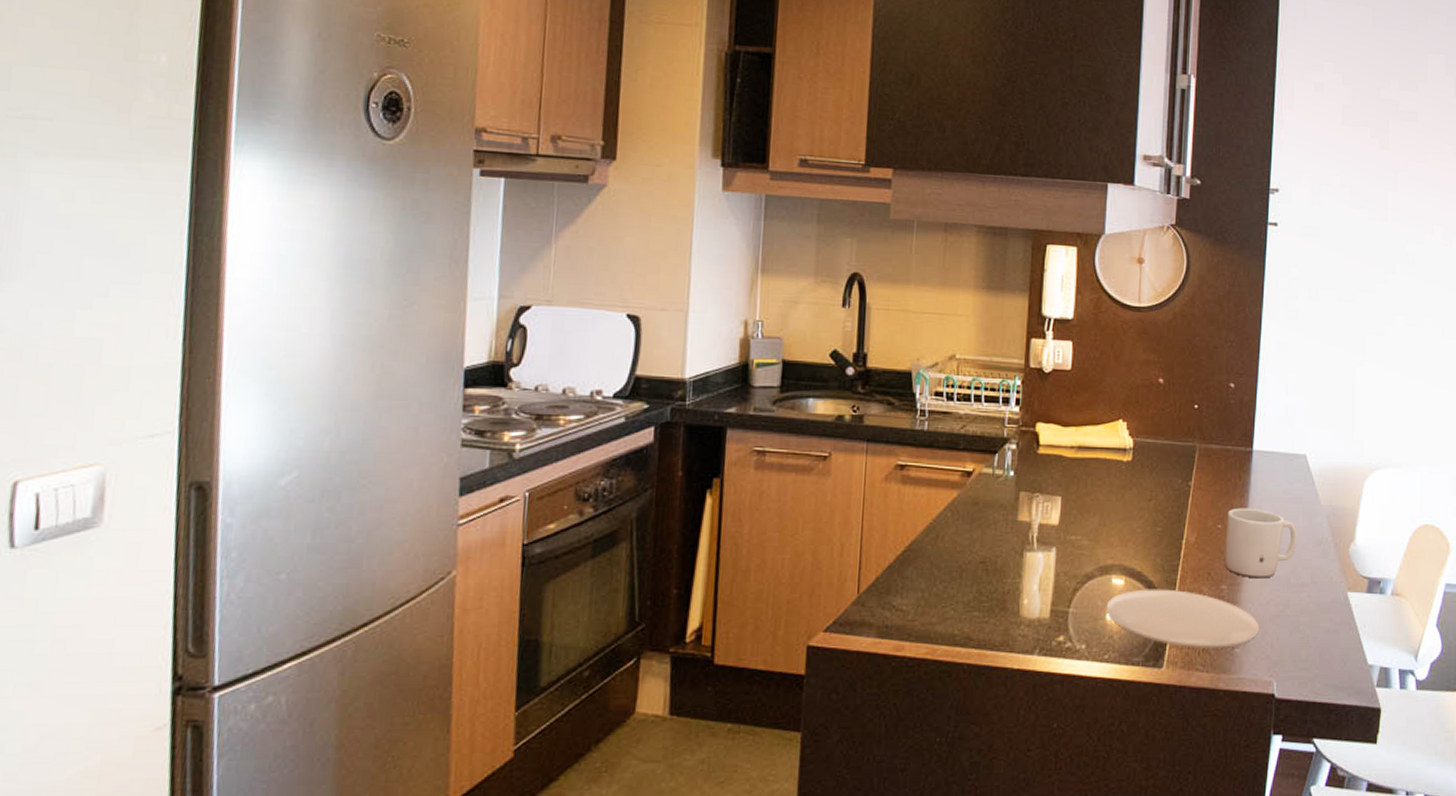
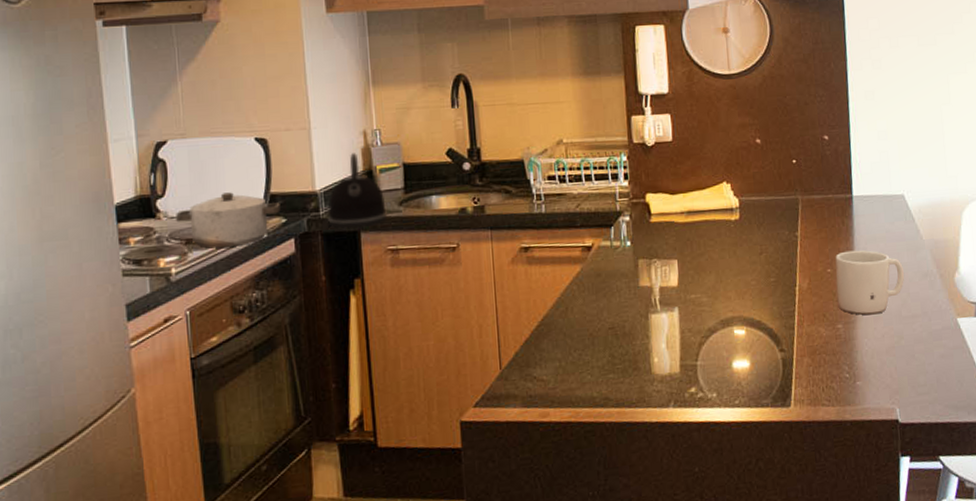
cooking pot: none [529,369,645,428] -> present [176,192,281,249]
kettle: none [693,343,760,424] -> present [327,153,388,230]
plate: present [1106,589,1259,648] -> none [731,333,877,386]

